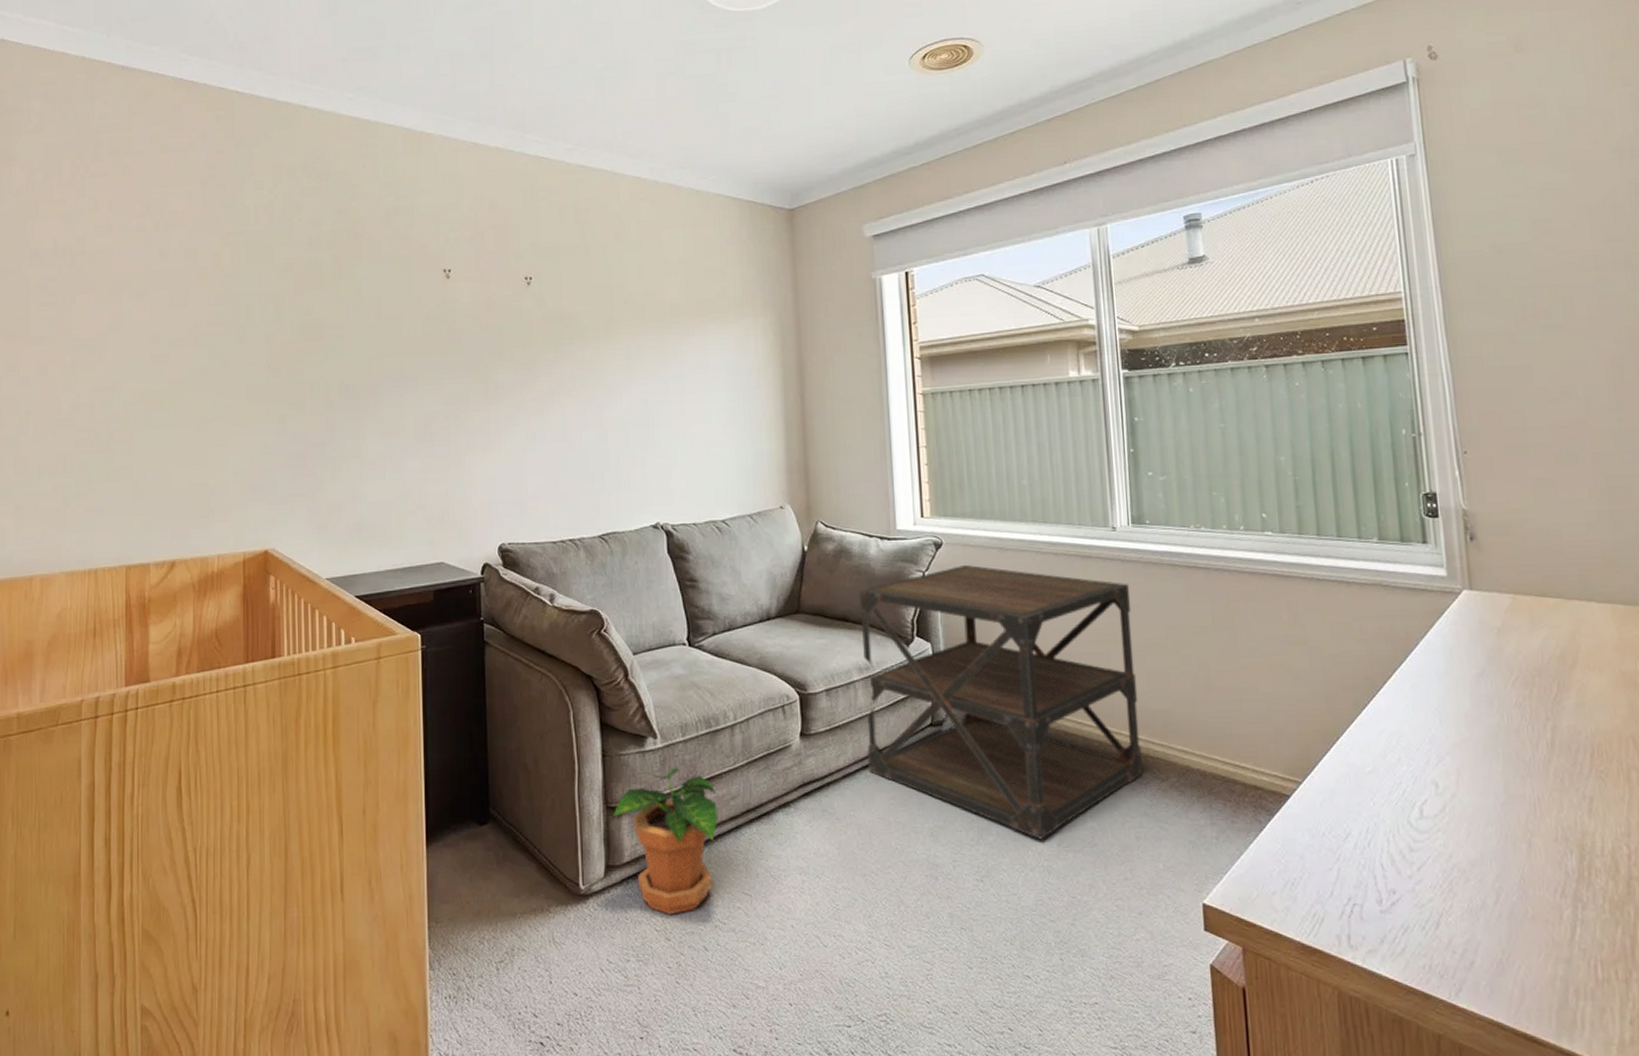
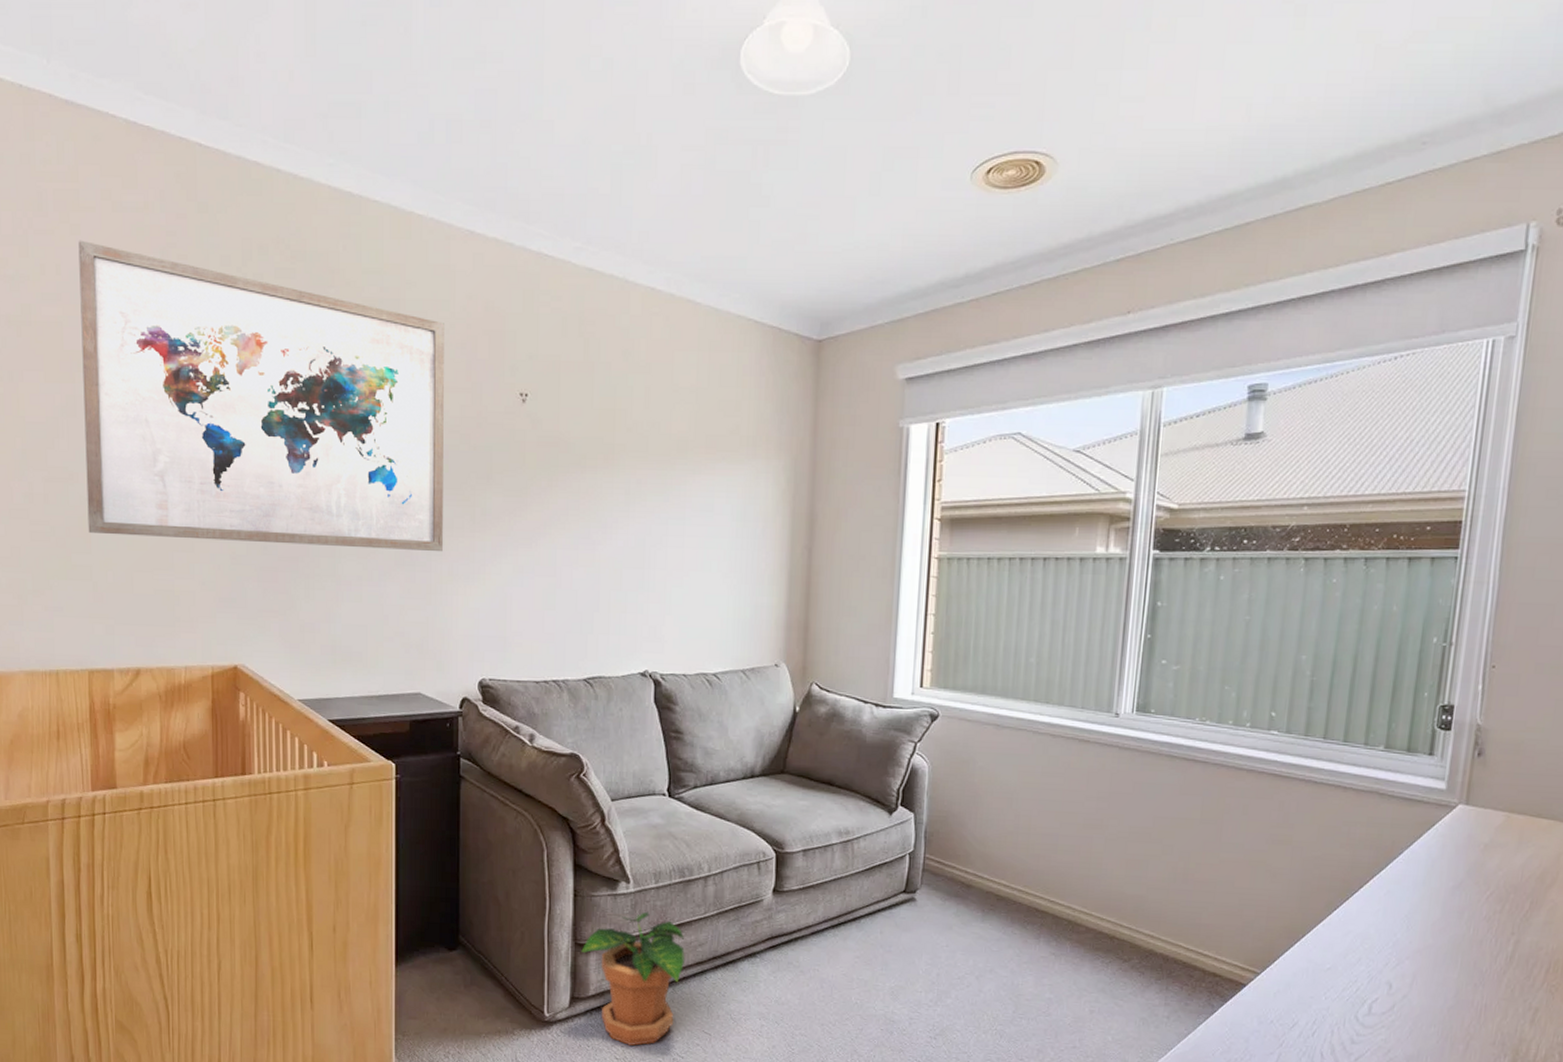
wall art: none [129,178,460,436] -> present [78,240,444,552]
side table: present [859,564,1144,840] -> none [836,738,1124,1006]

